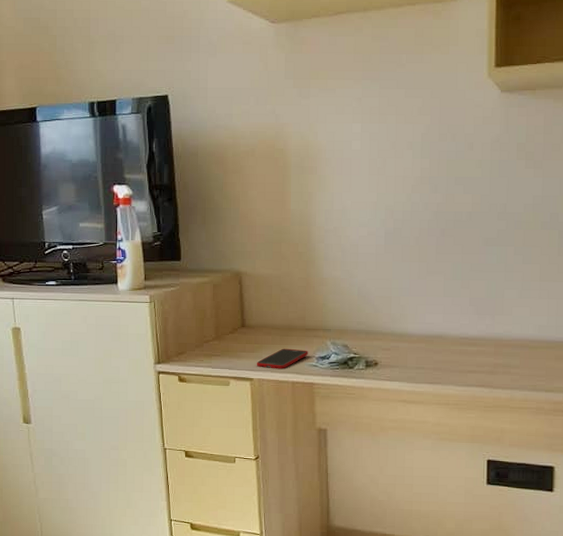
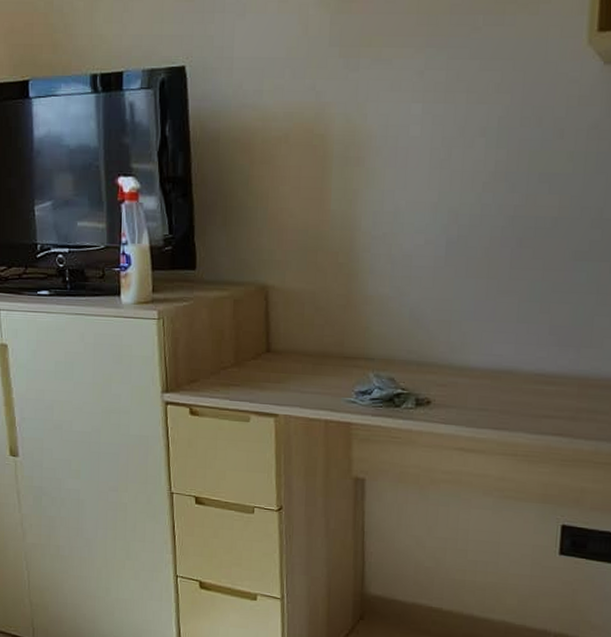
cell phone: present [256,348,308,369] -> none [282,379,346,405]

